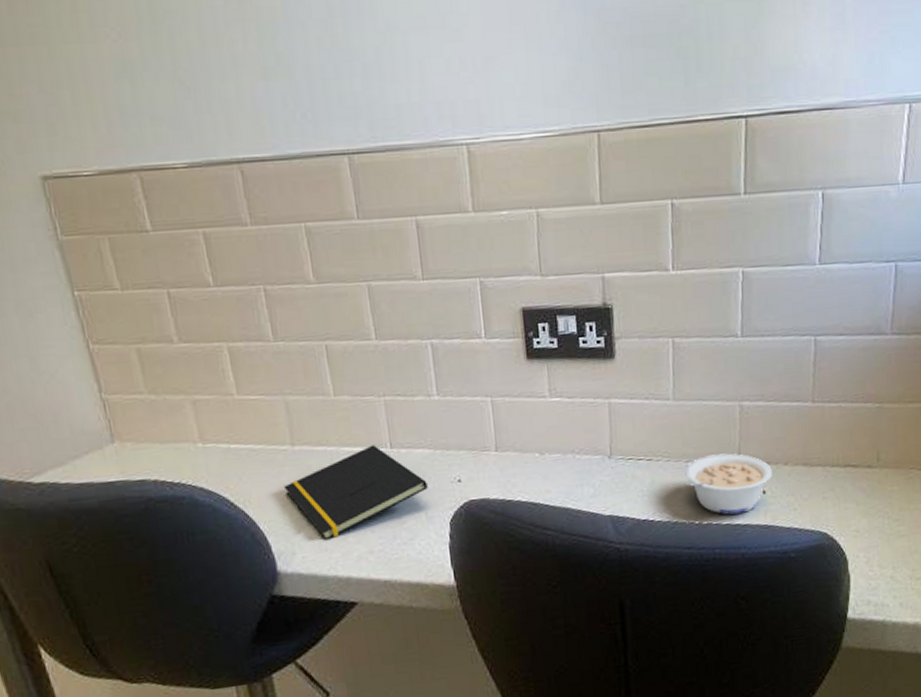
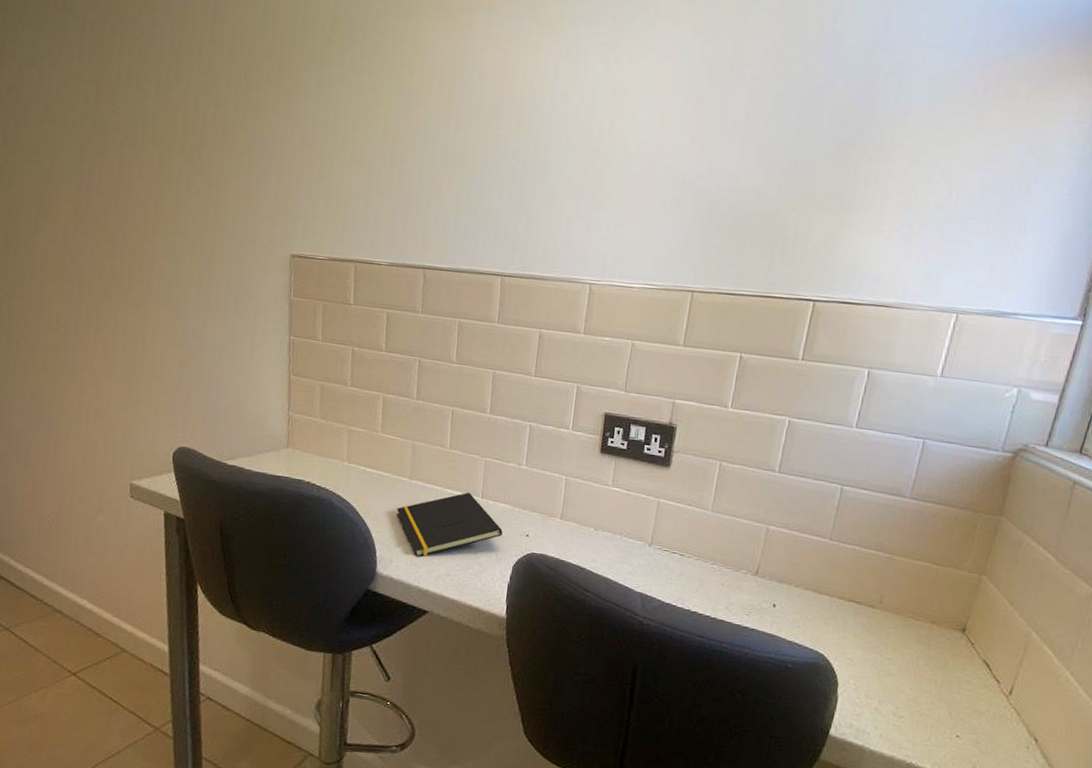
legume: present [685,453,772,515] -> none [708,563,785,619]

